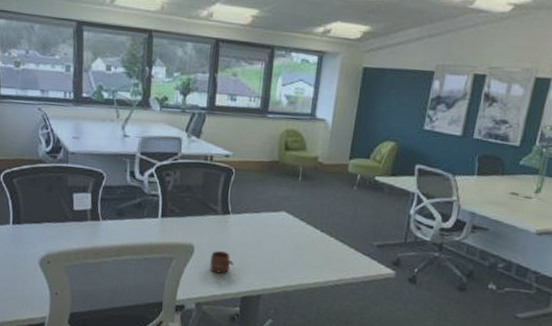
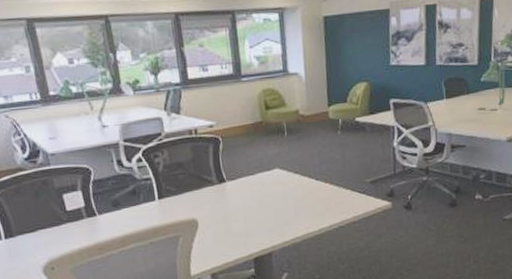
mug: present [210,251,234,274] -> none [215,219,240,241]

